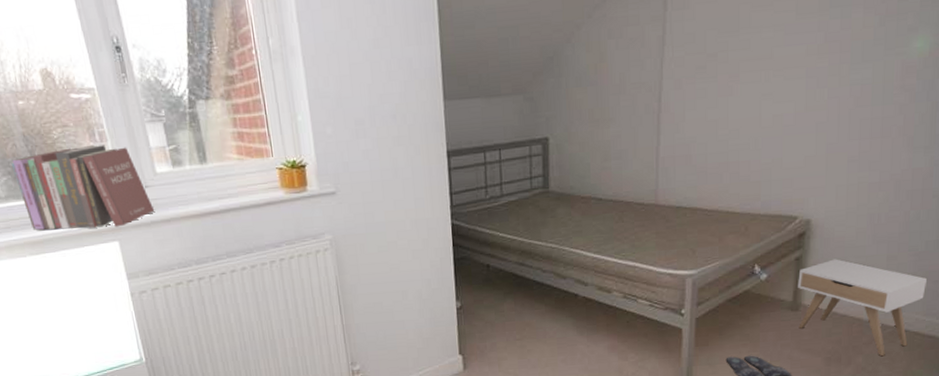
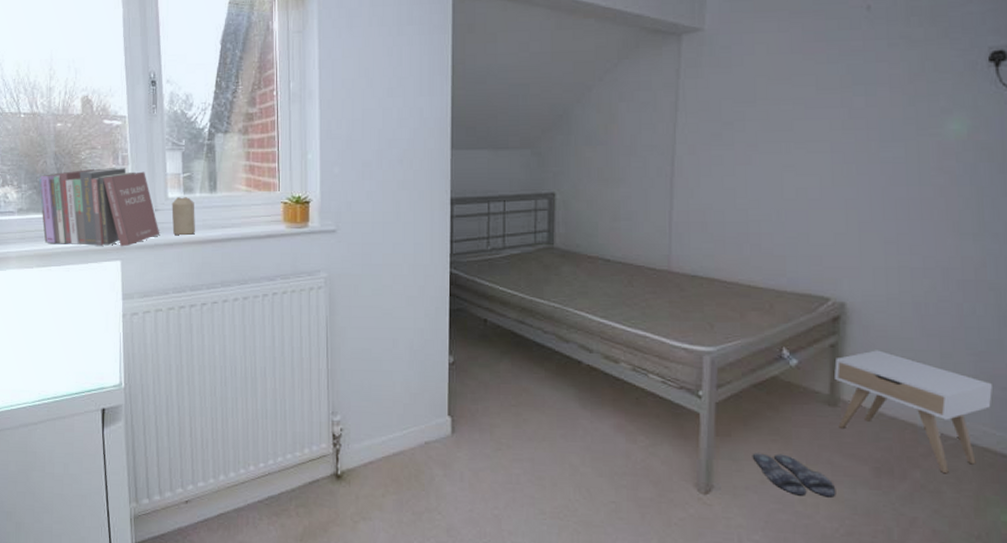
candle: none [161,170,191,211] -> present [171,197,195,236]

